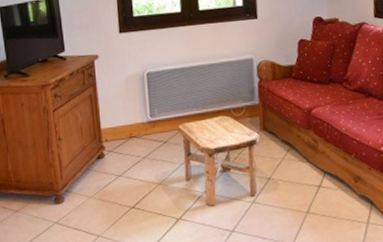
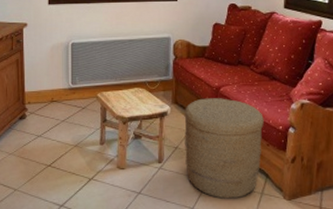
basket: none [274,120,363,232] -> present [184,98,264,199]

